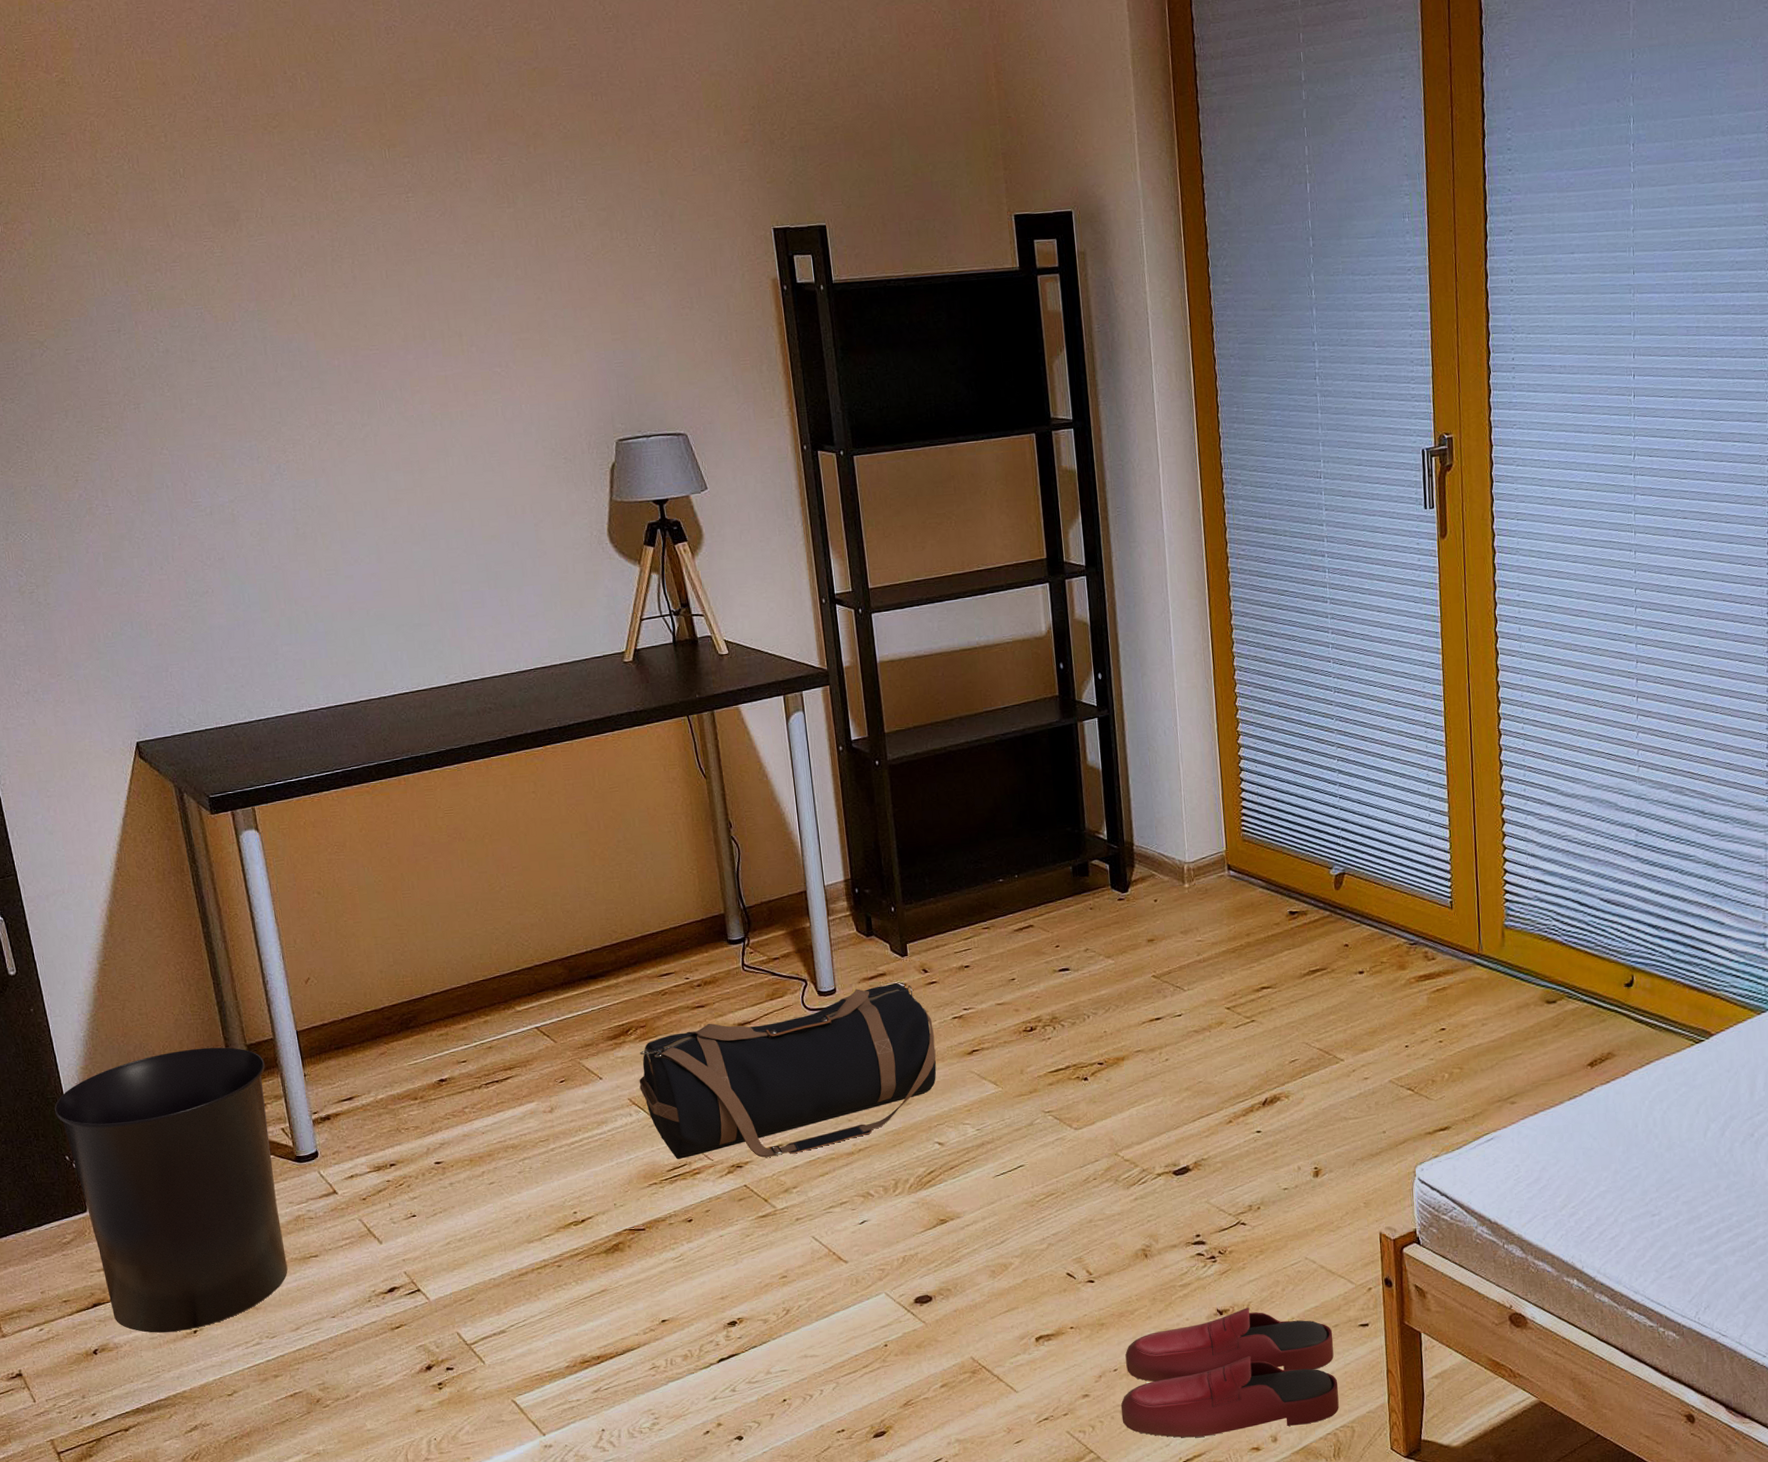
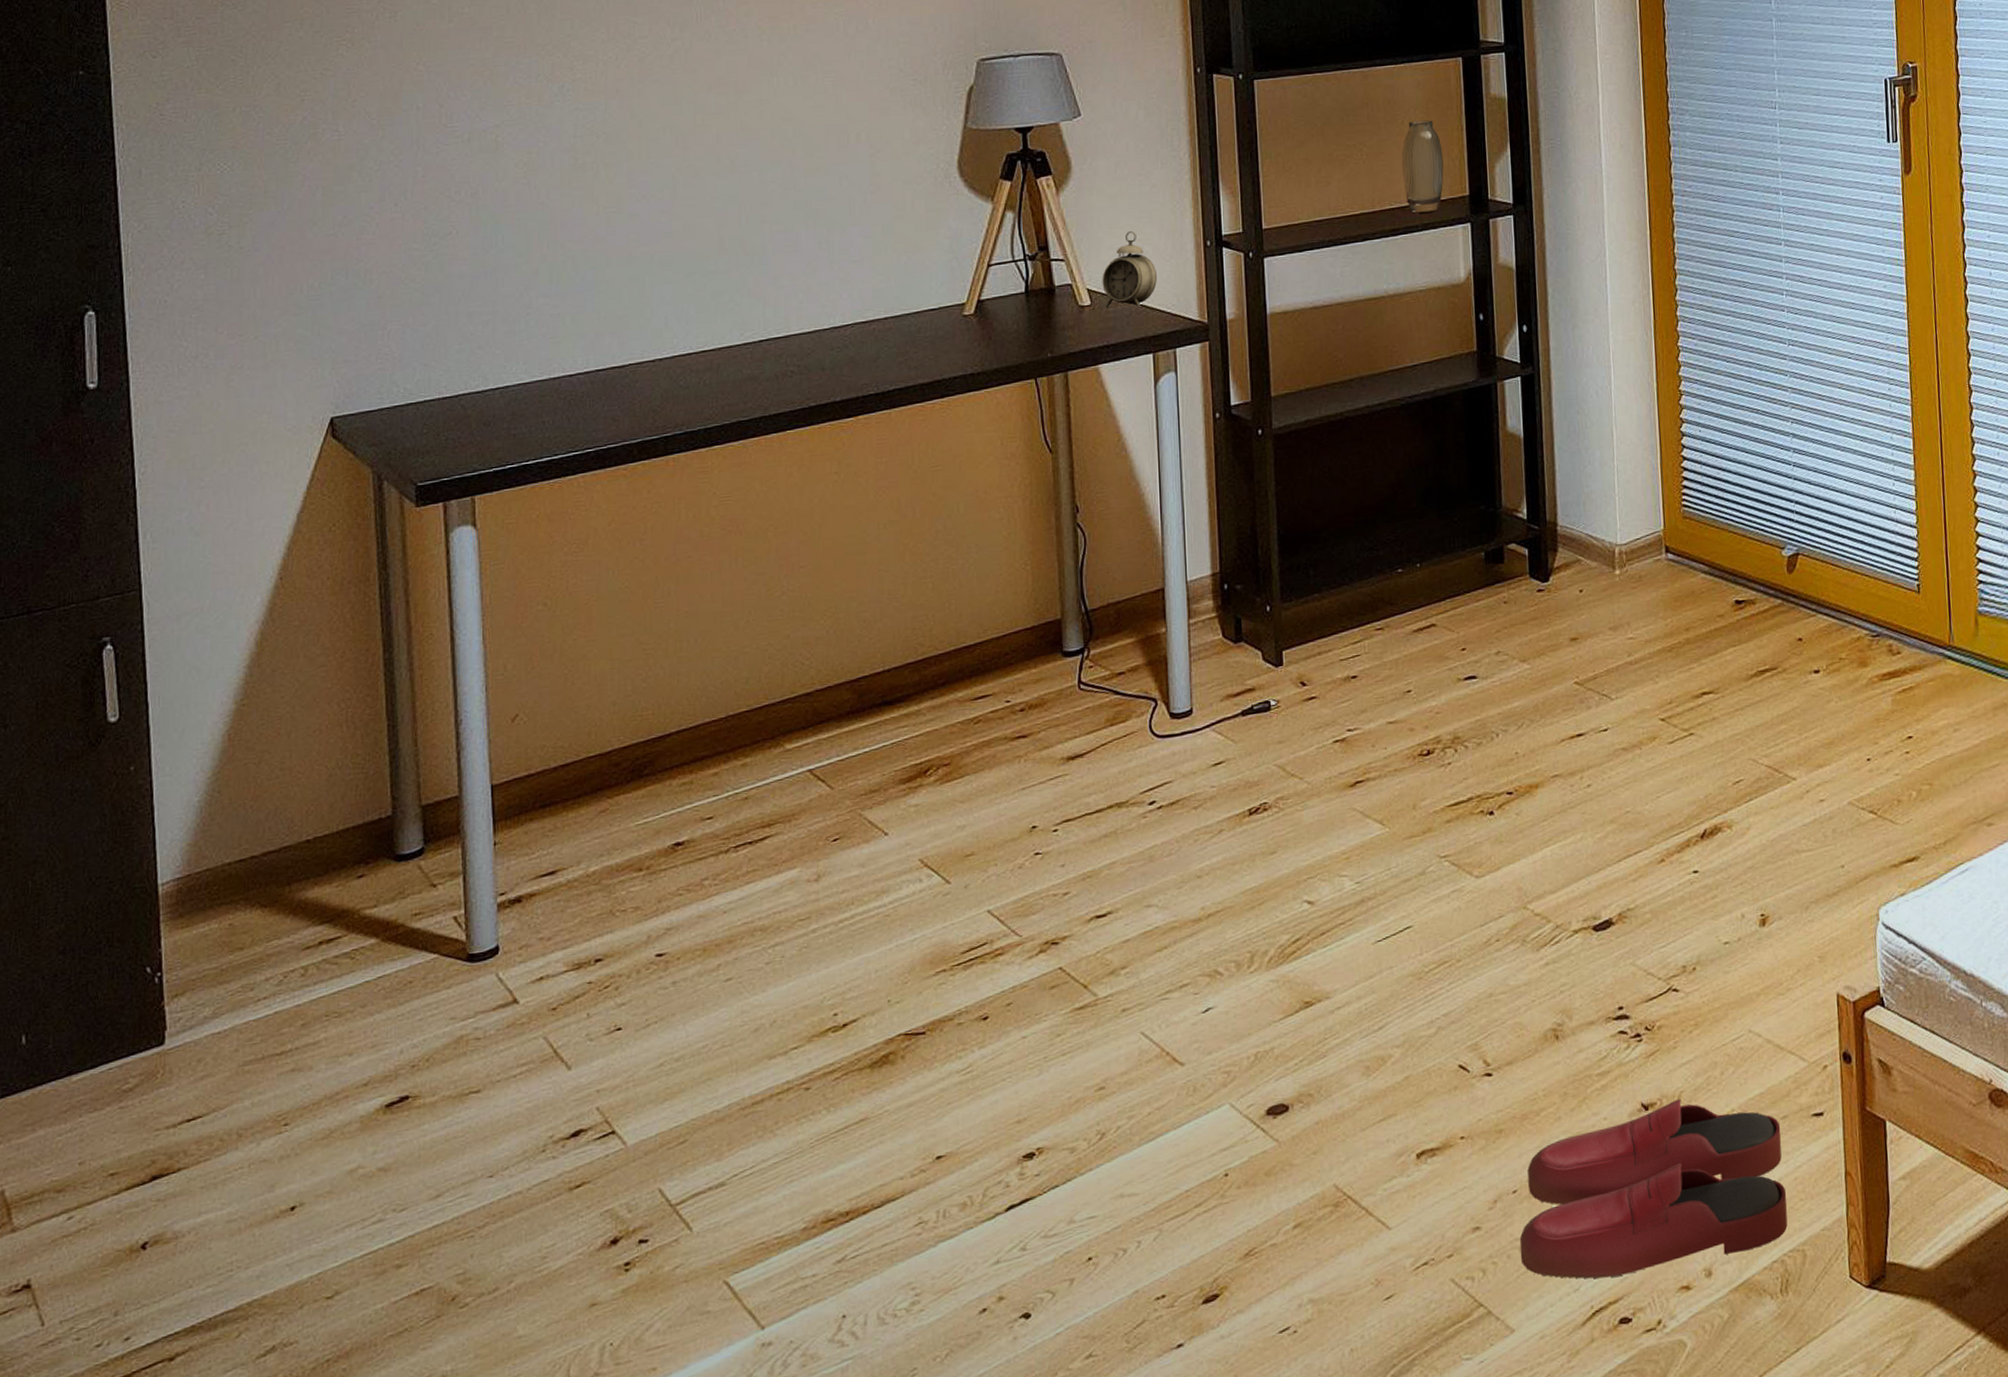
waste bin: present [54,1047,288,1333] -> none [140,809,443,1214]
duffel bag: present [639,983,937,1159] -> none [935,700,1311,937]
alarm clock: none [736,590,783,657] -> present [1102,231,1158,308]
vase: none [985,491,1024,575] -> present [1401,120,1444,214]

